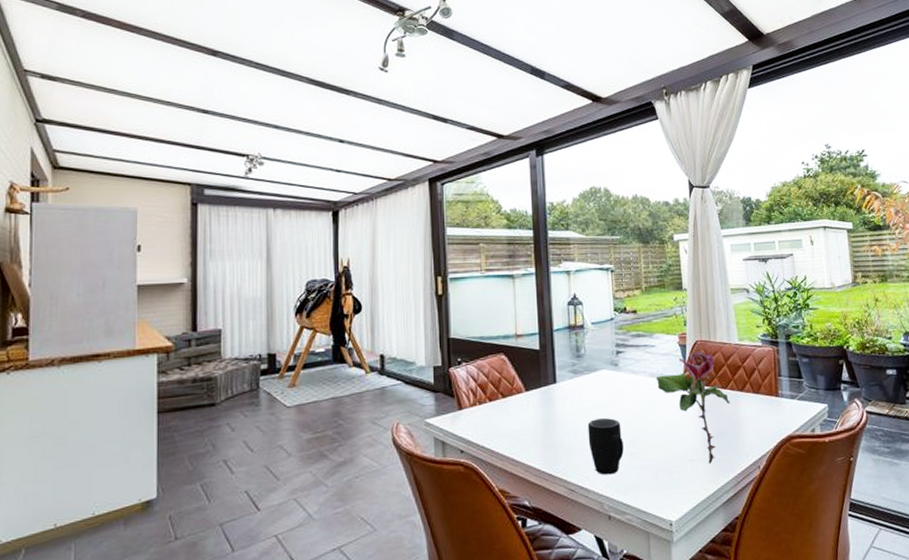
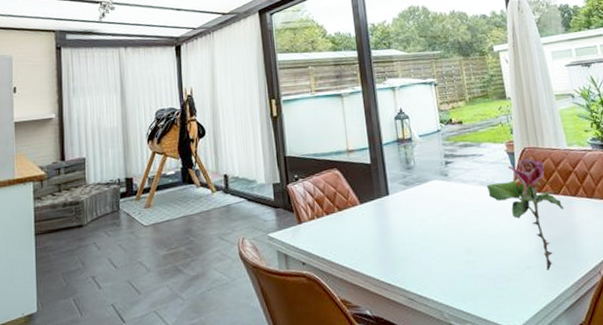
mug: present [587,418,624,475] -> none [422,227,460,284]

